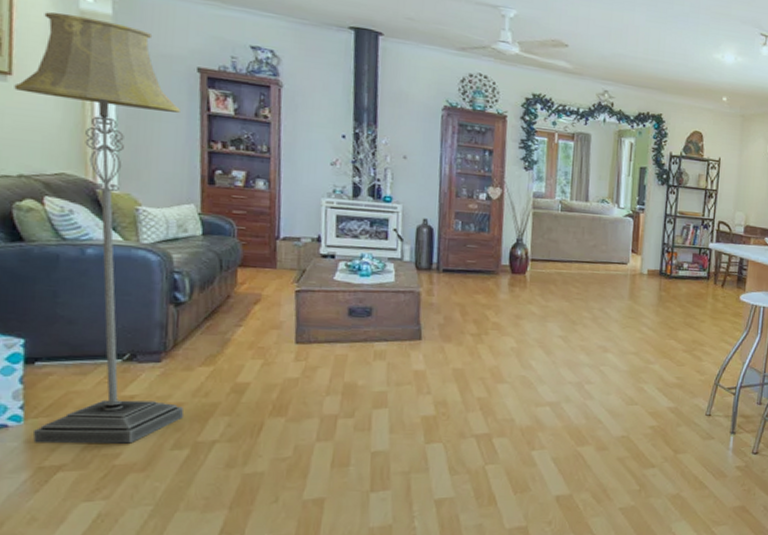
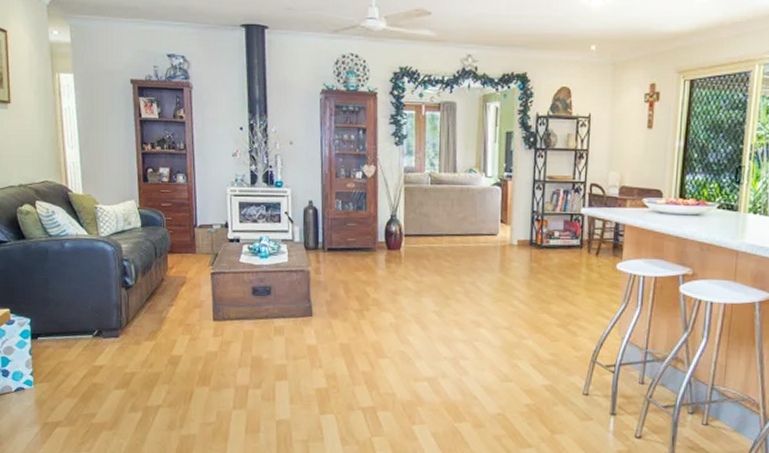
floor lamp: present [14,12,185,444] -> none [12,47,137,406]

